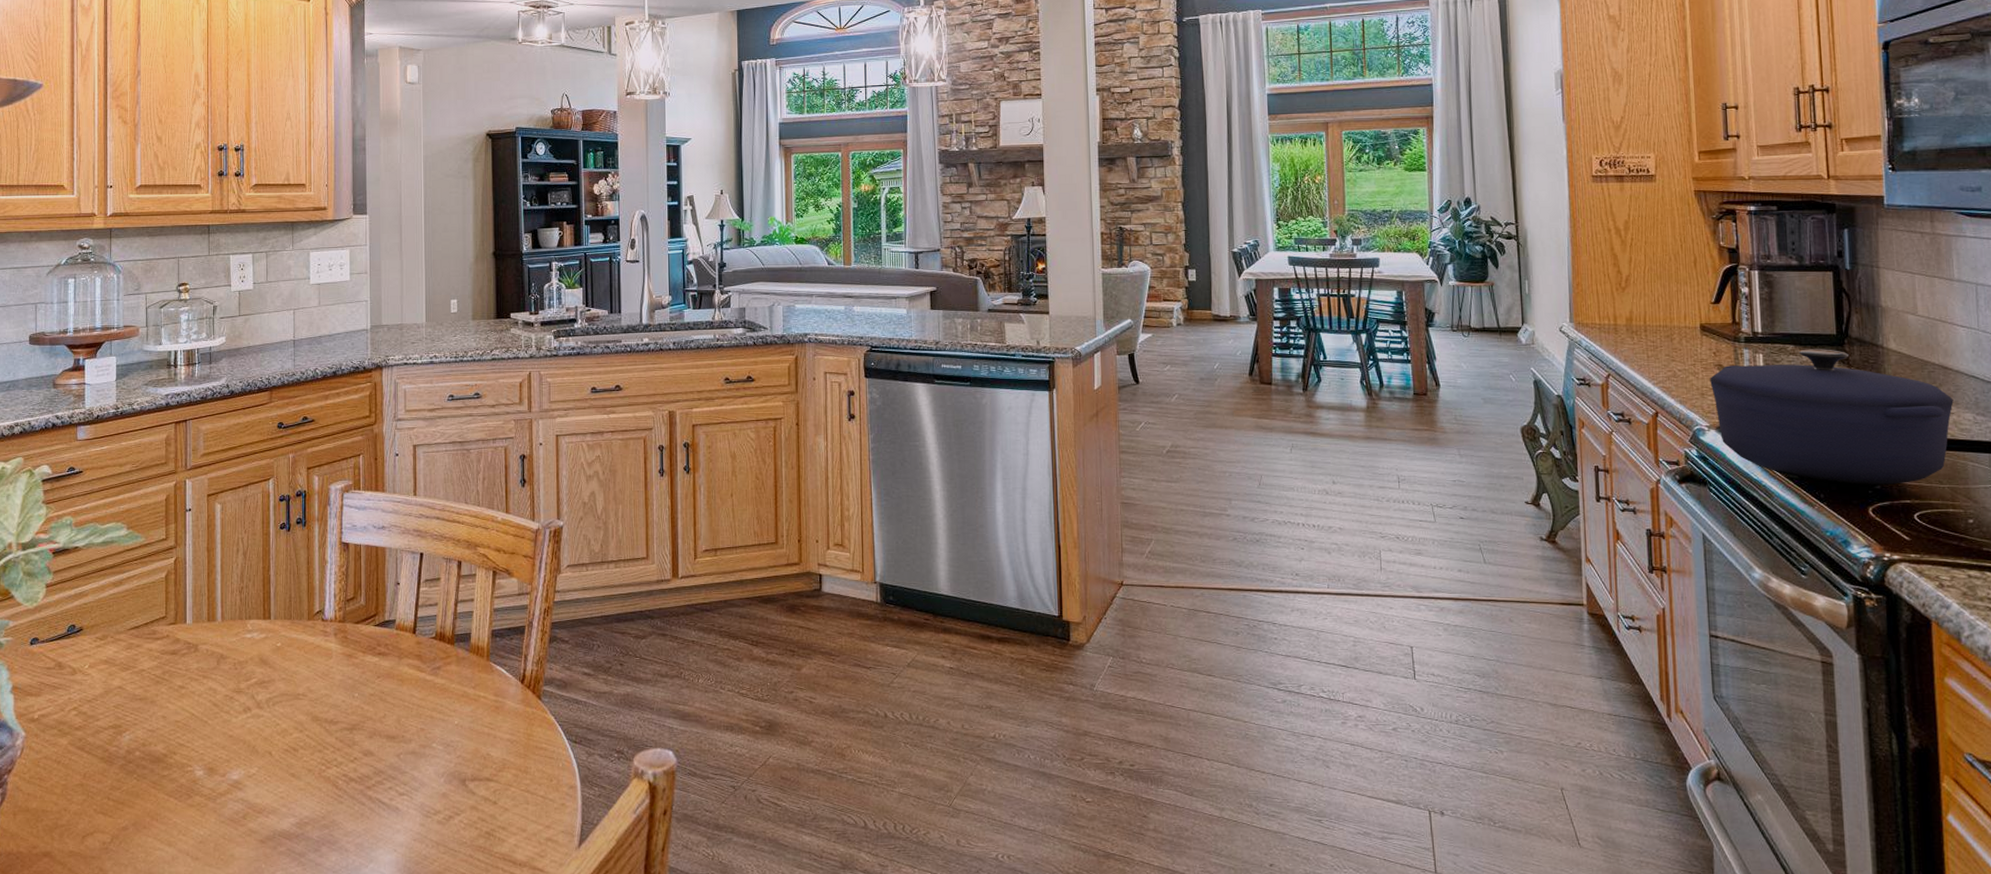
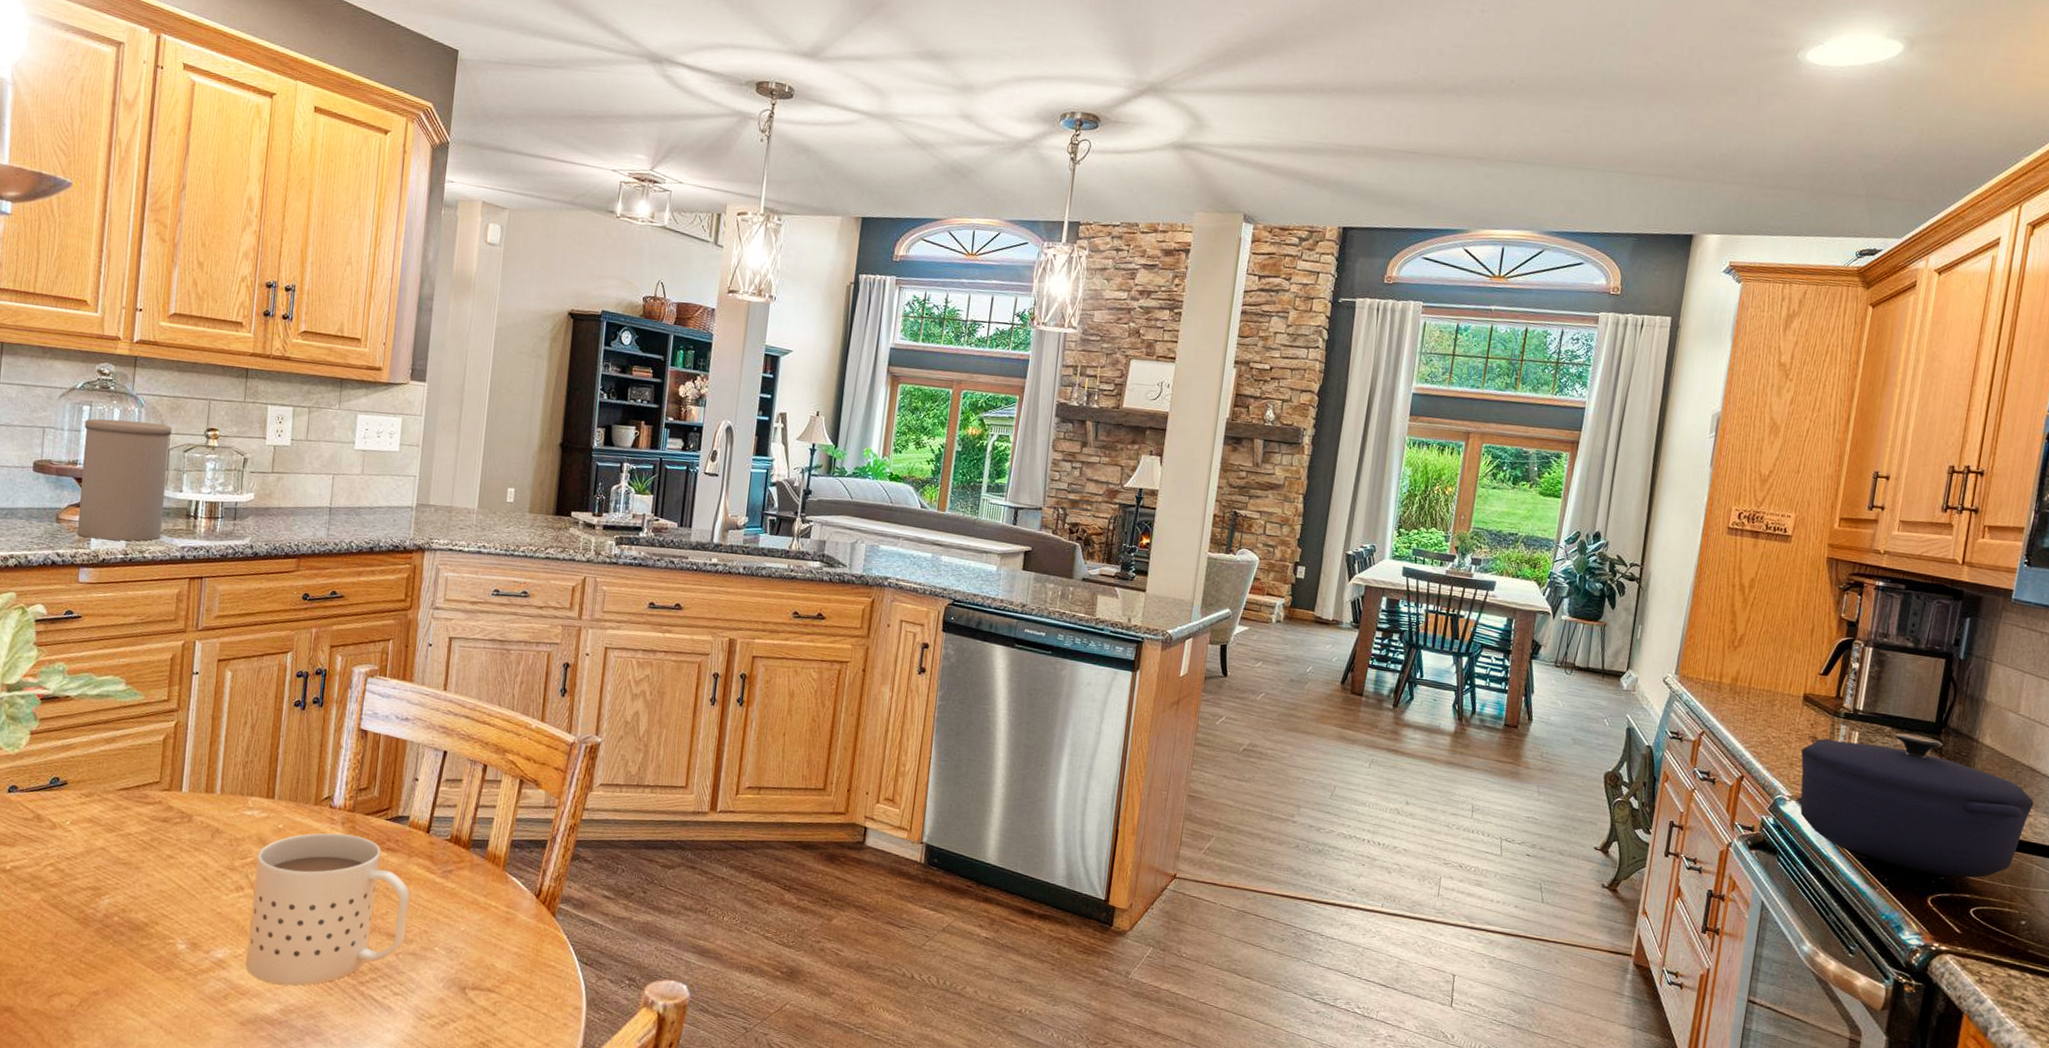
canister: none [71,286,148,398] -> present [77,418,173,541]
mug: none [260,644,404,798] -> present [245,832,410,986]

